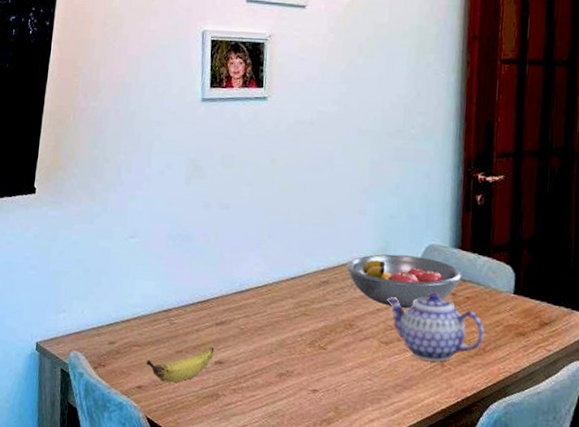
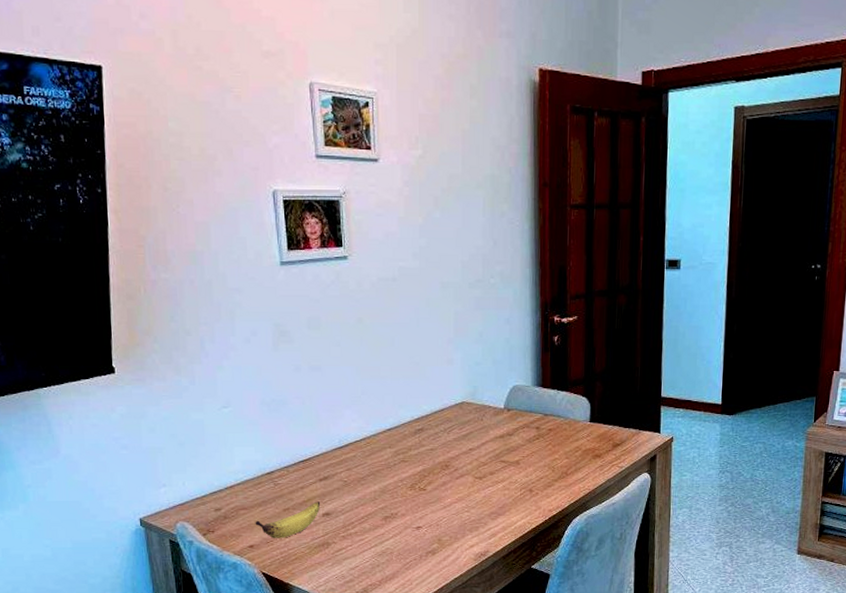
fruit bowl: present [346,254,462,308] -> none [439,398,544,445]
teapot: present [387,291,484,362] -> none [478,427,565,488]

